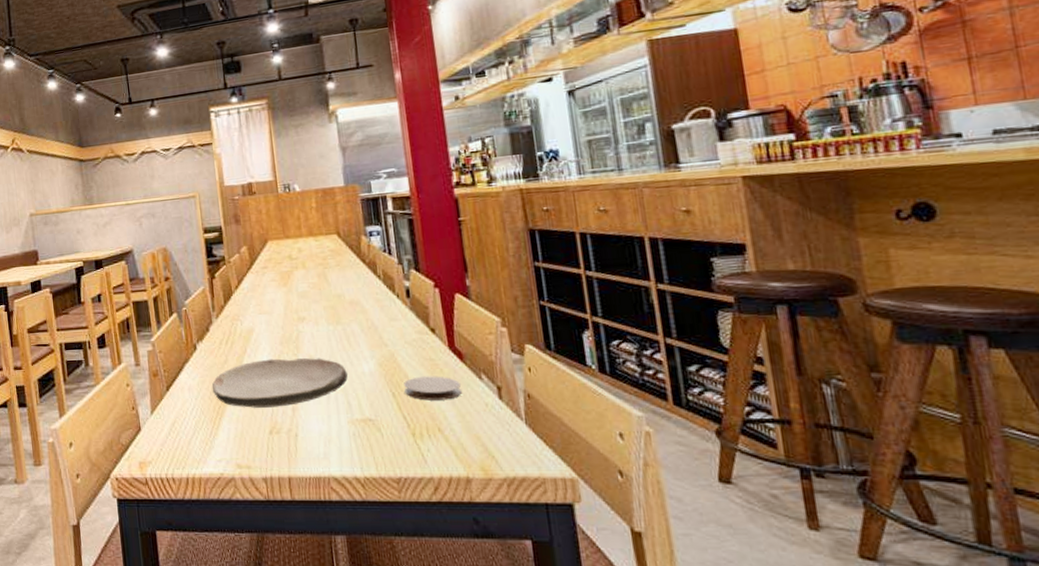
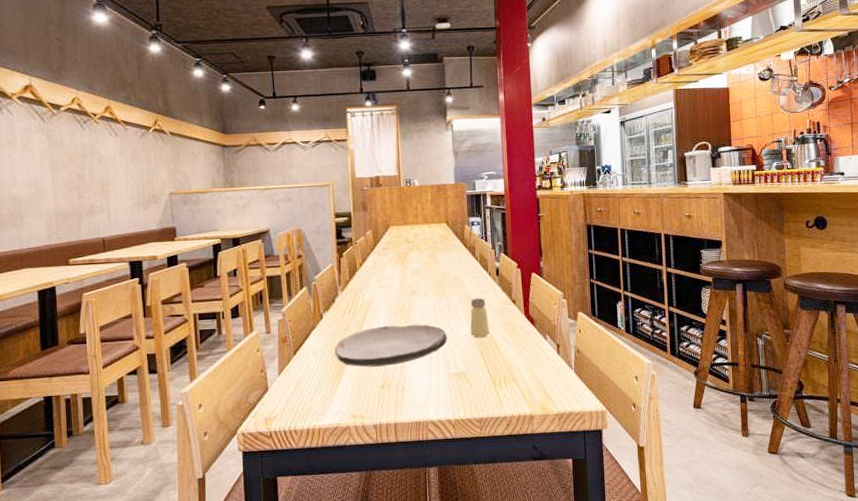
saltshaker: none [375,325,404,376] -> present [470,298,490,338]
coaster: present [404,376,461,401] -> none [490,337,531,357]

